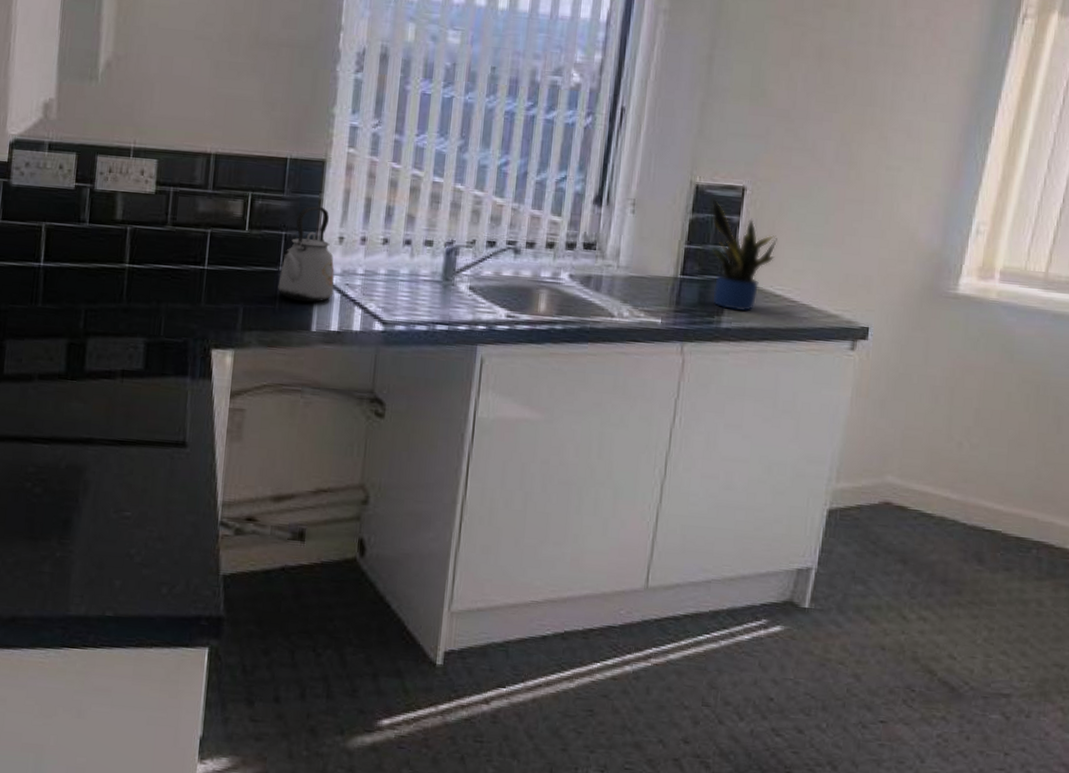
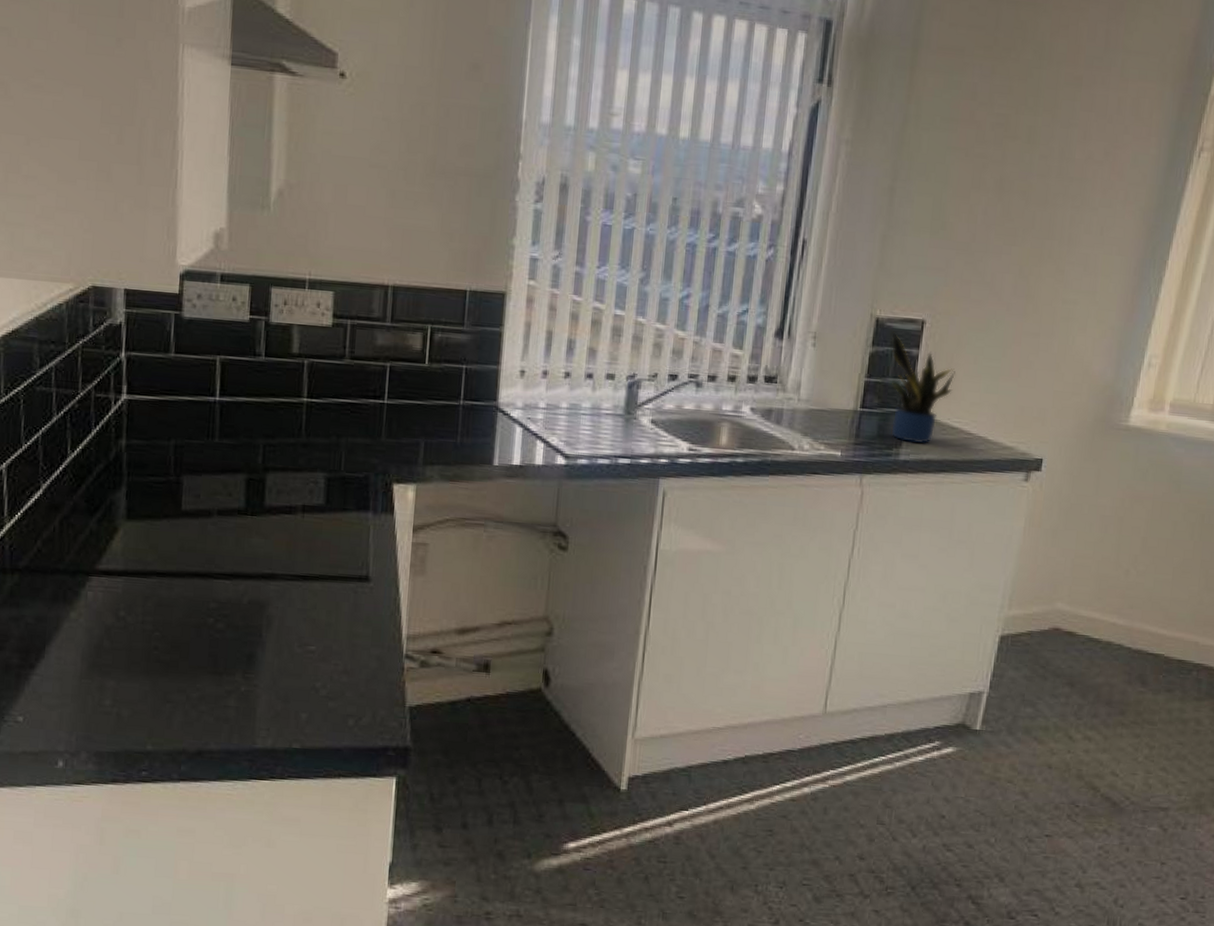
kettle: present [278,206,334,303] -> none [459,339,516,437]

